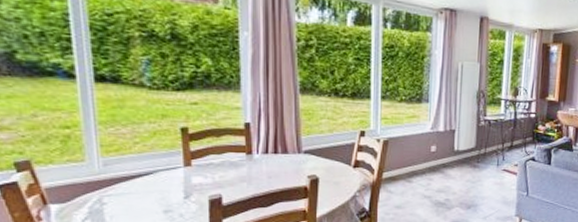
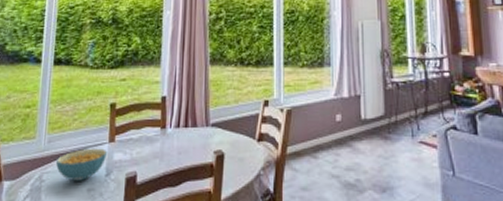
cereal bowl: none [119,172,184,205] -> present [56,148,108,182]

